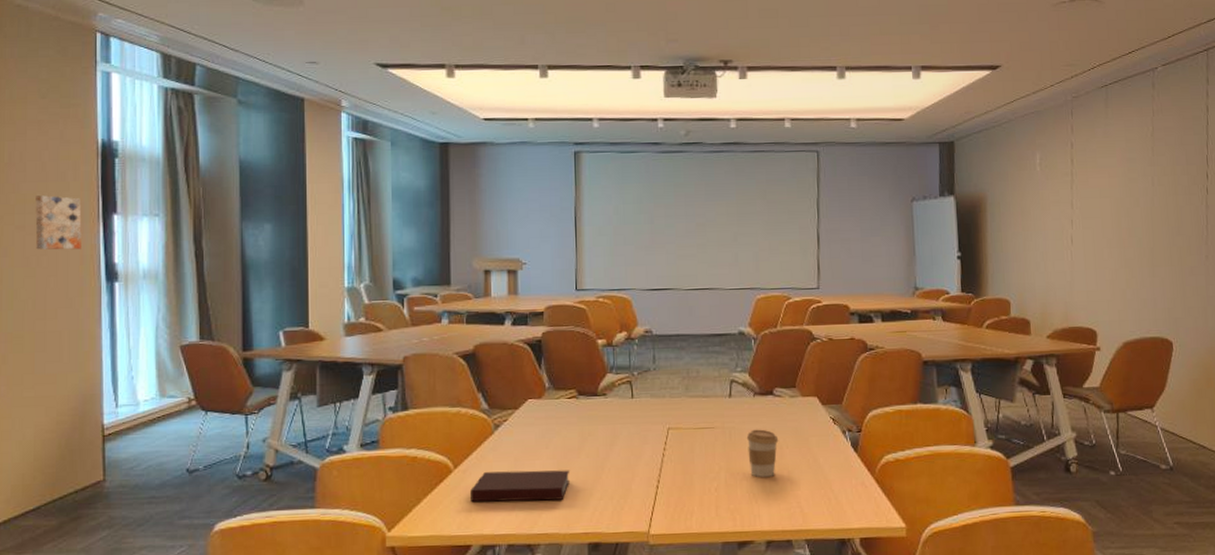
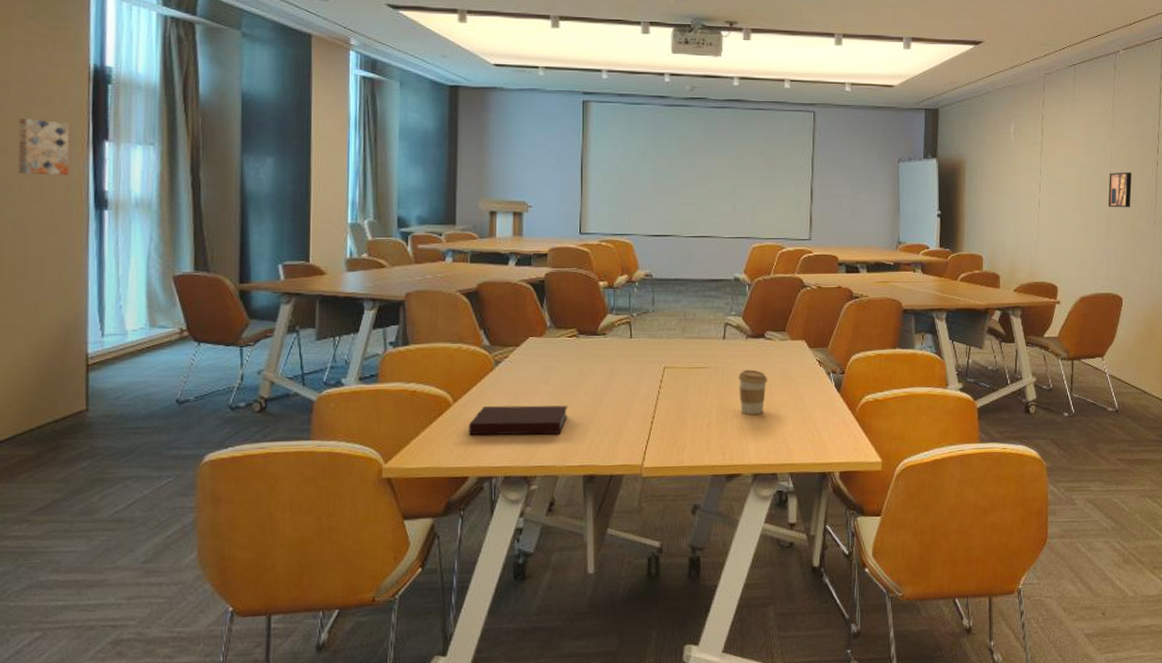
wall art: none [1151,201,1178,242] -> present [1108,172,1132,208]

